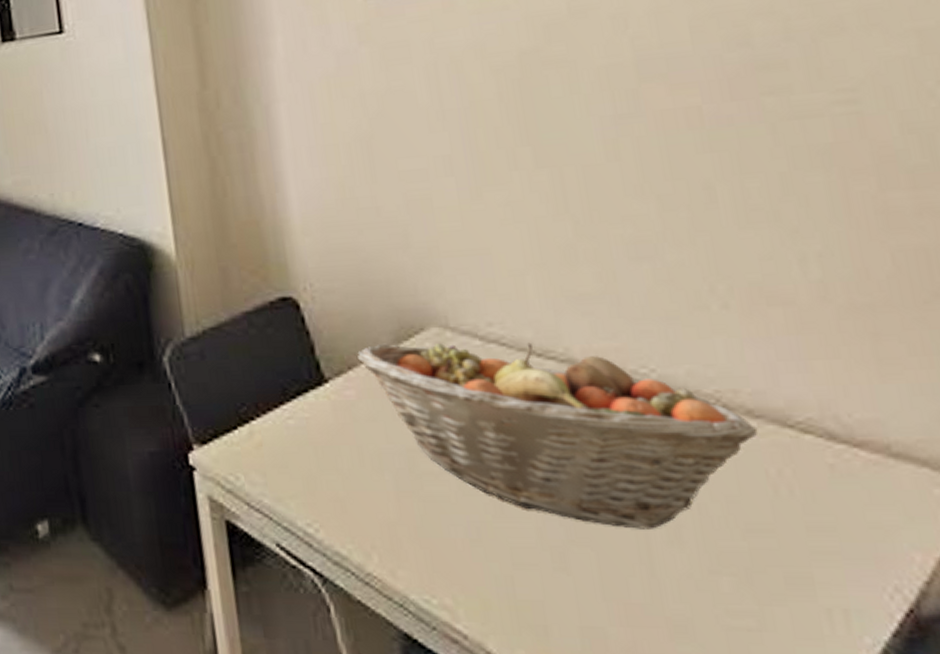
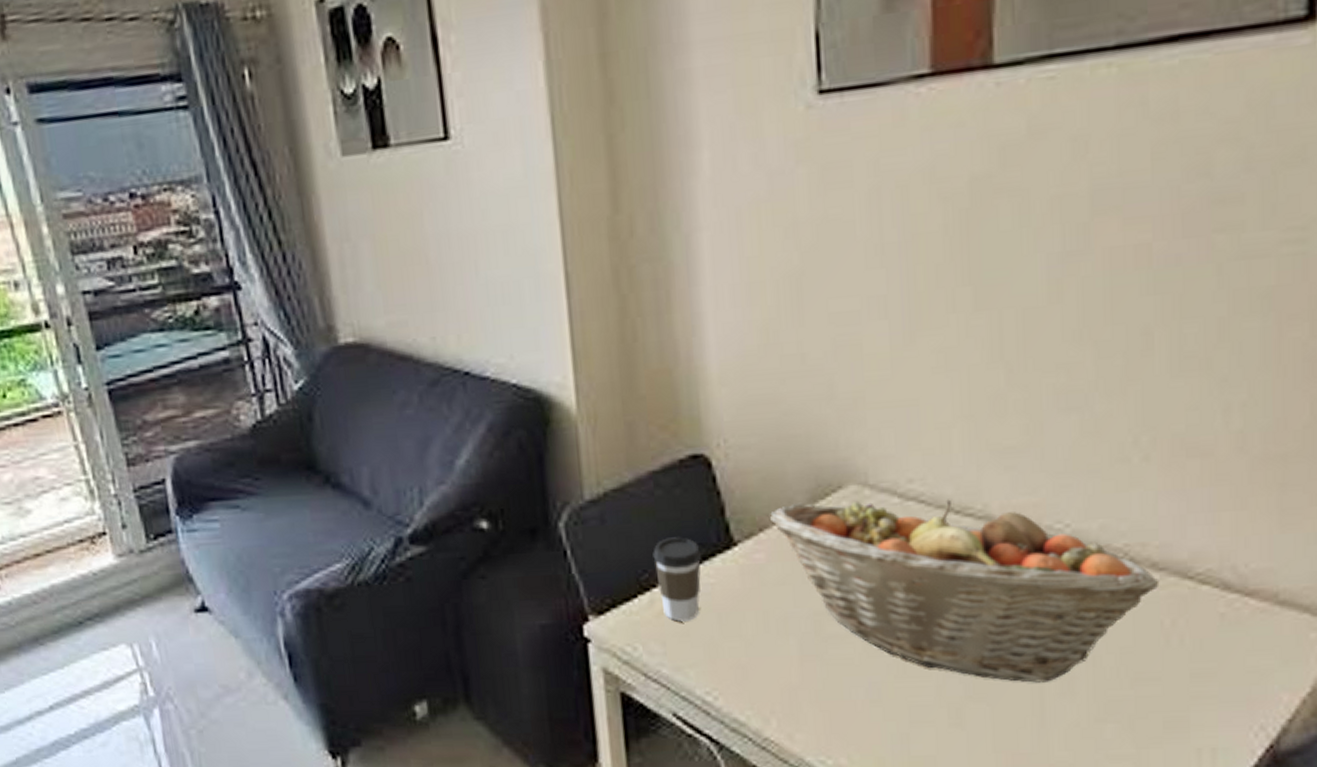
coffee cup: none [249,373,296,453] -> present [653,537,701,622]

